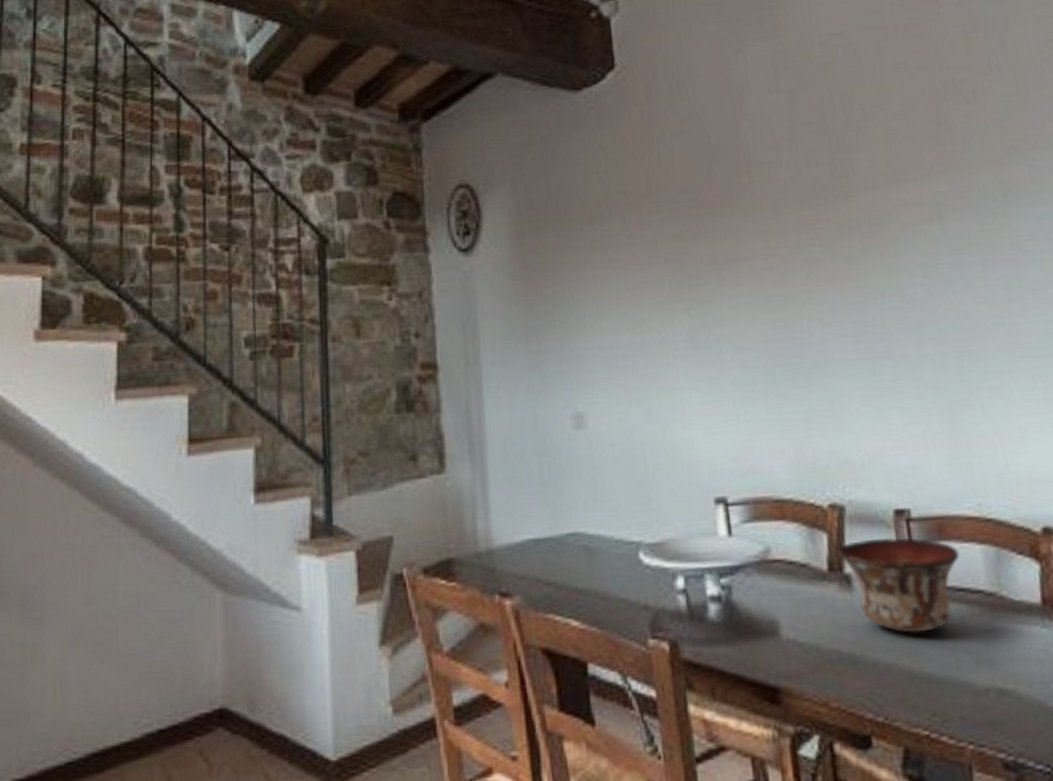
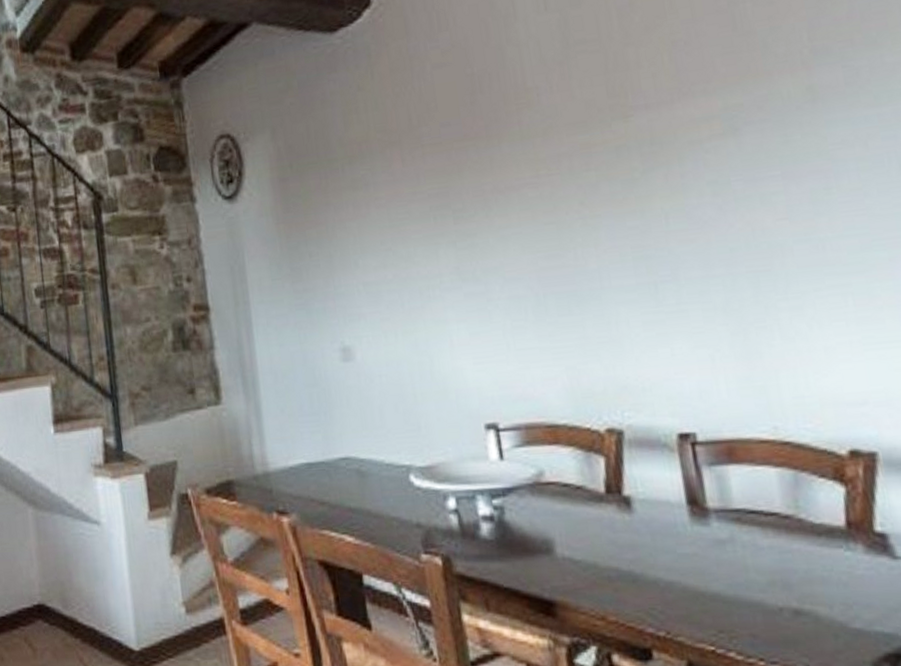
bowl: present [836,537,960,634] -> none [614,460,752,554]

